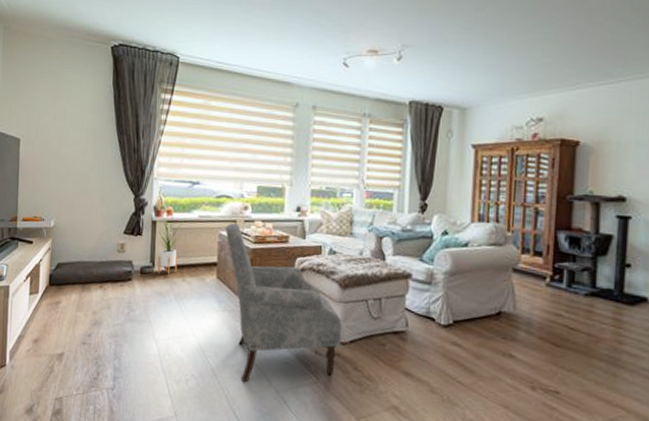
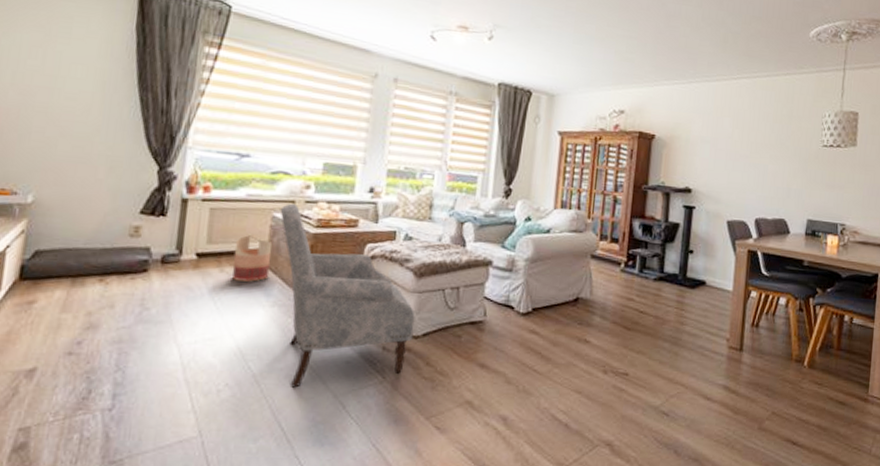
house plant: present [157,216,185,275] -> none [186,193,227,265]
basket: none [191,249,221,290] -> present [231,234,273,282]

